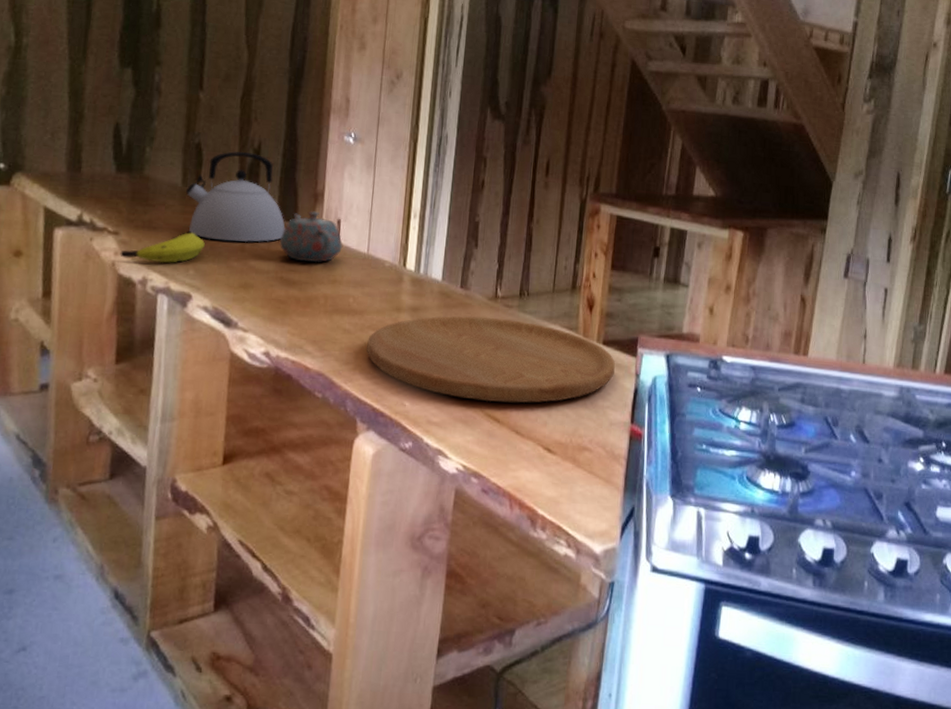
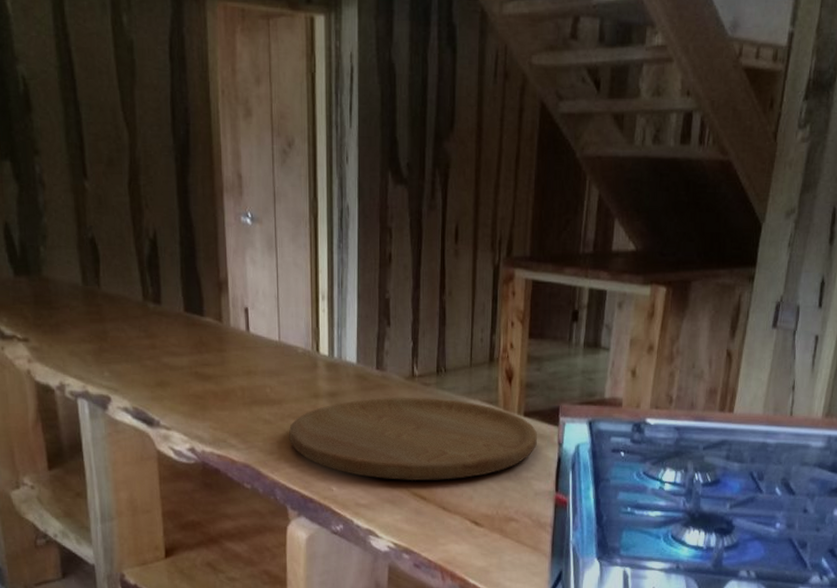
banana: present [120,232,205,264] -> none [33,333,115,367]
kettle: present [185,151,286,243] -> none [87,244,193,340]
teapot: present [279,211,343,263] -> none [189,301,254,355]

